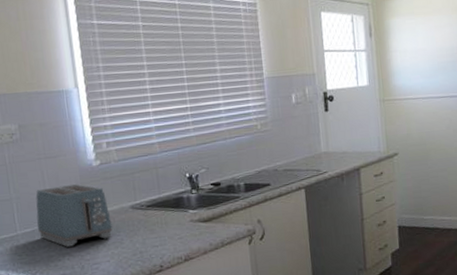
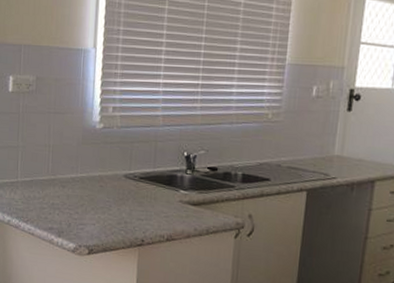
toaster: present [35,183,113,247] -> none [36,142,104,203]

